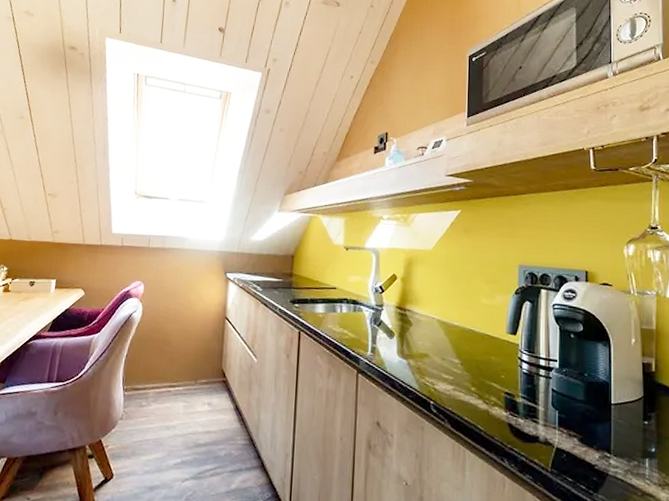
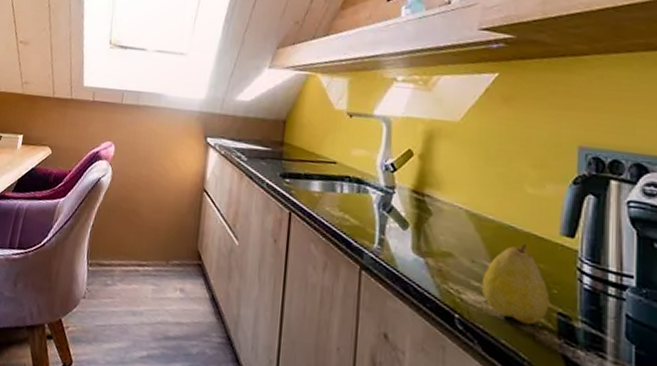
fruit: none [449,342,499,404] -> present [481,243,550,325]

